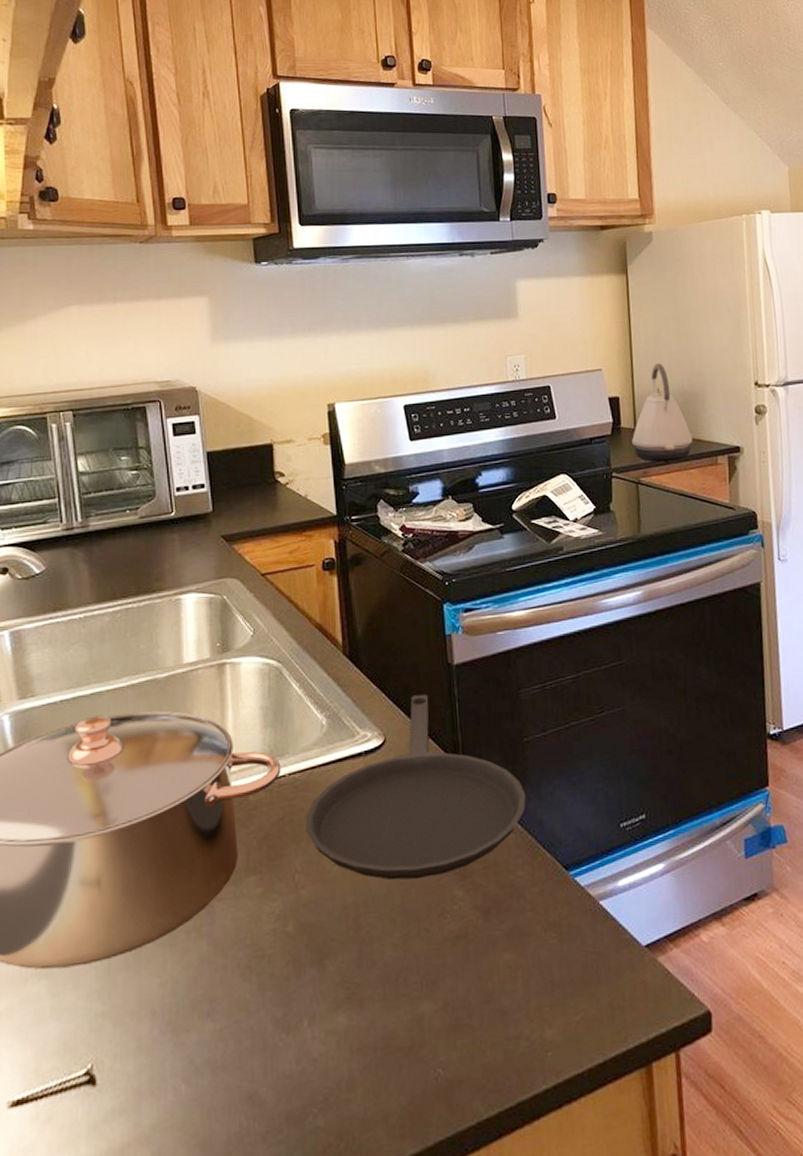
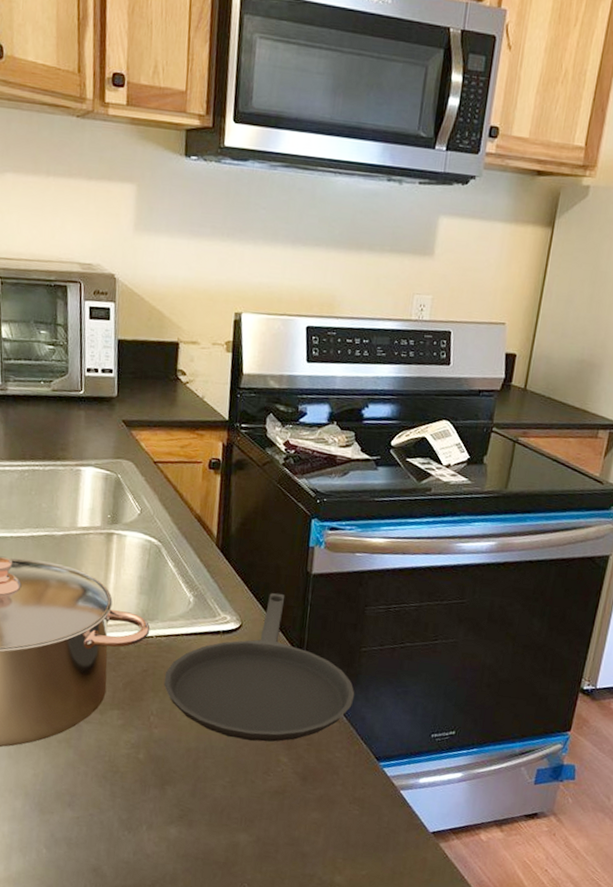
kettle: present [631,363,693,462] -> none [518,327,580,427]

